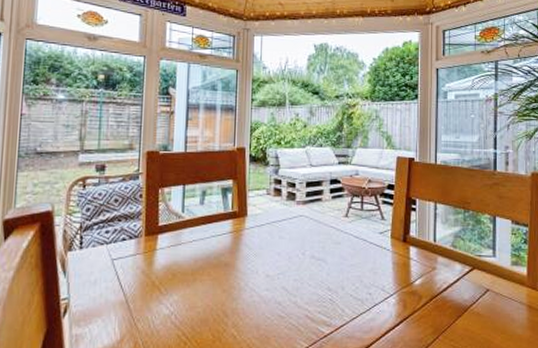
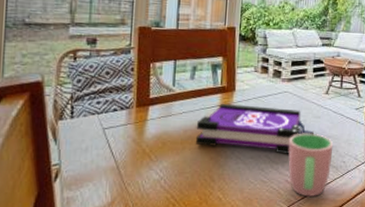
board game: none [206,229,334,285] -> present [195,103,314,154]
cup: none [307,261,357,335] -> present [288,133,333,198]

